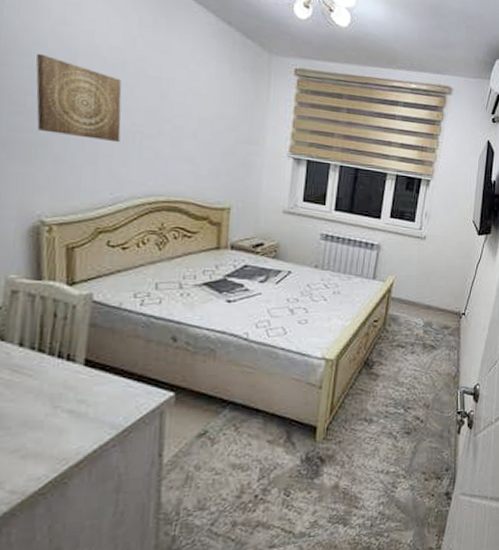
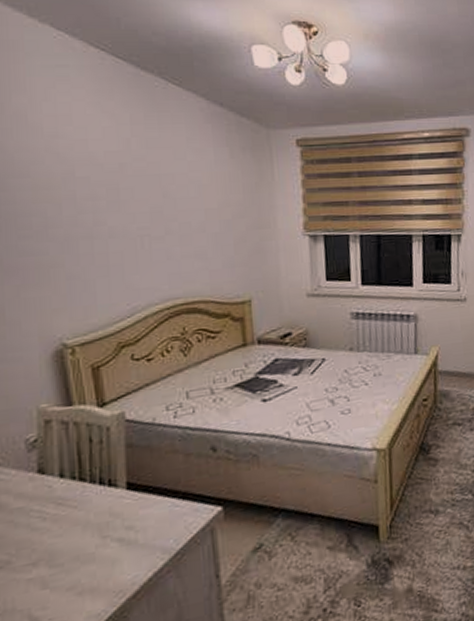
wall art: present [35,53,122,143] -> none [34,171,129,252]

